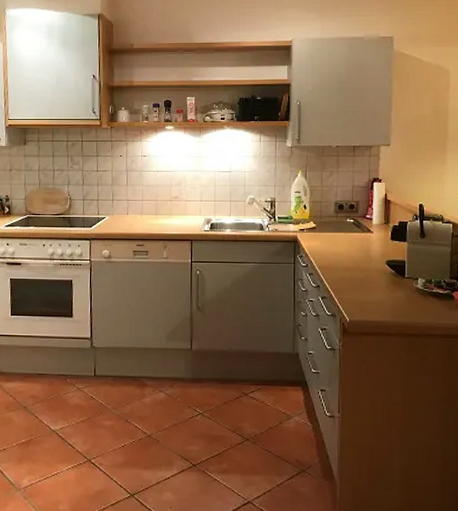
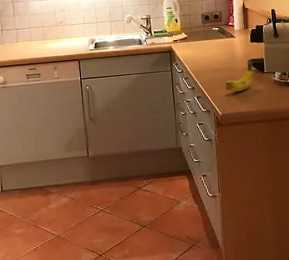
fruit: none [356,261,392,297] -> present [225,60,254,92]

